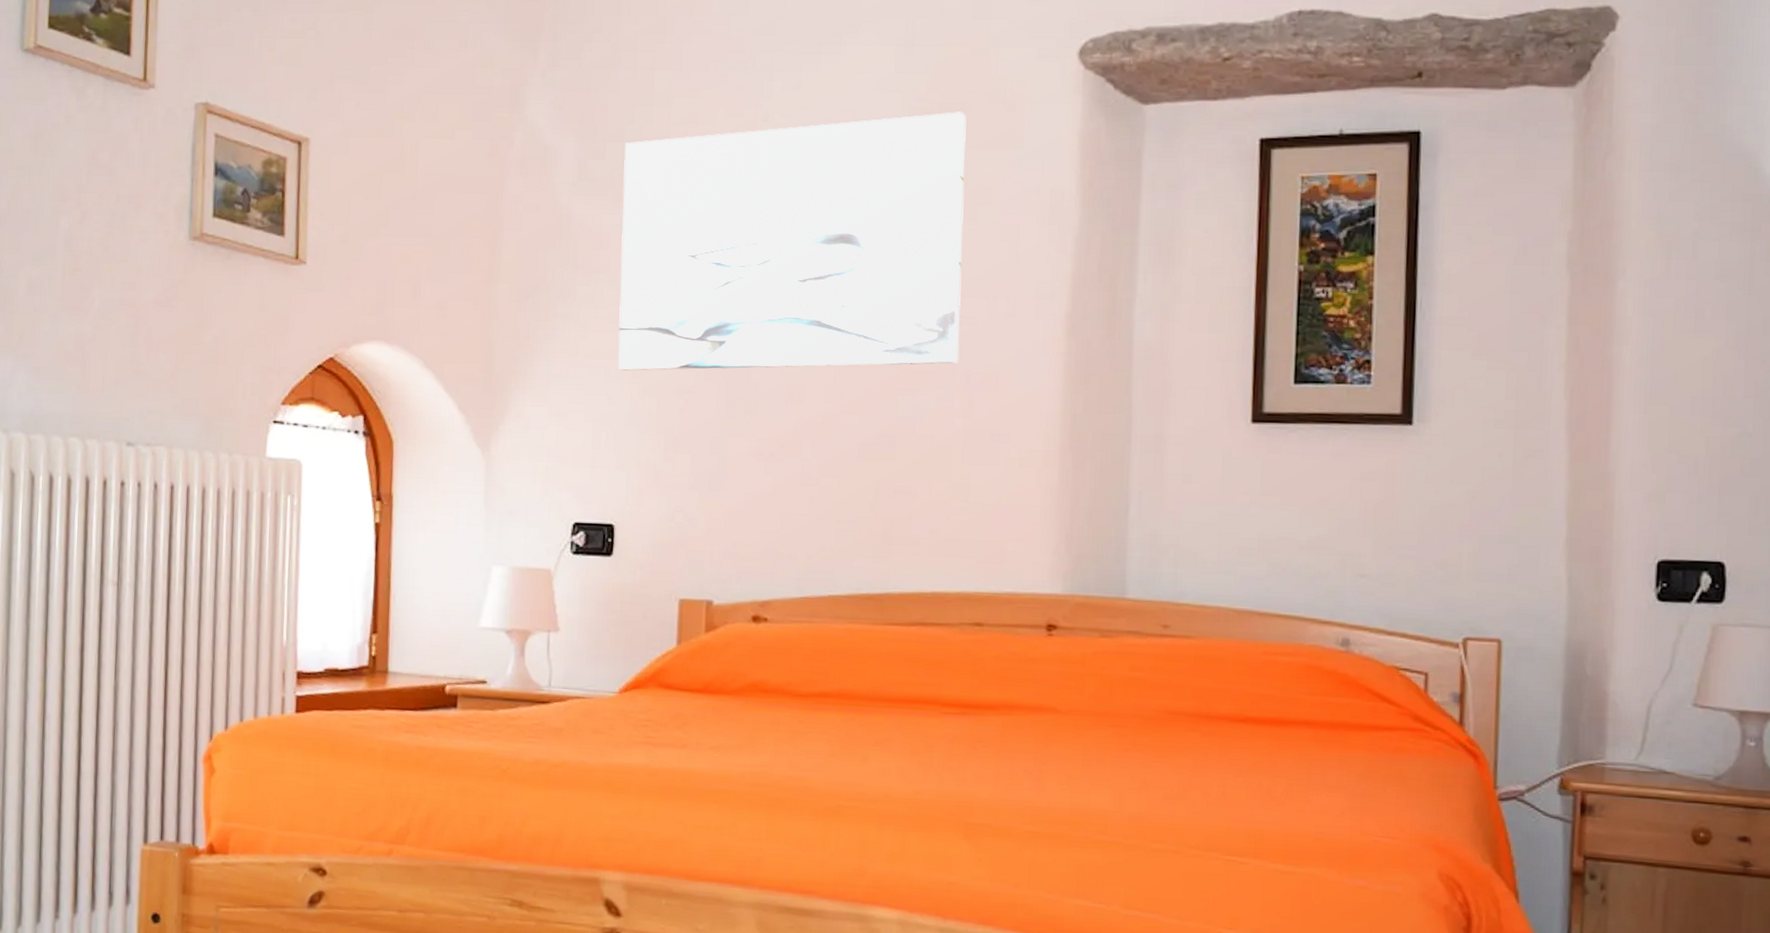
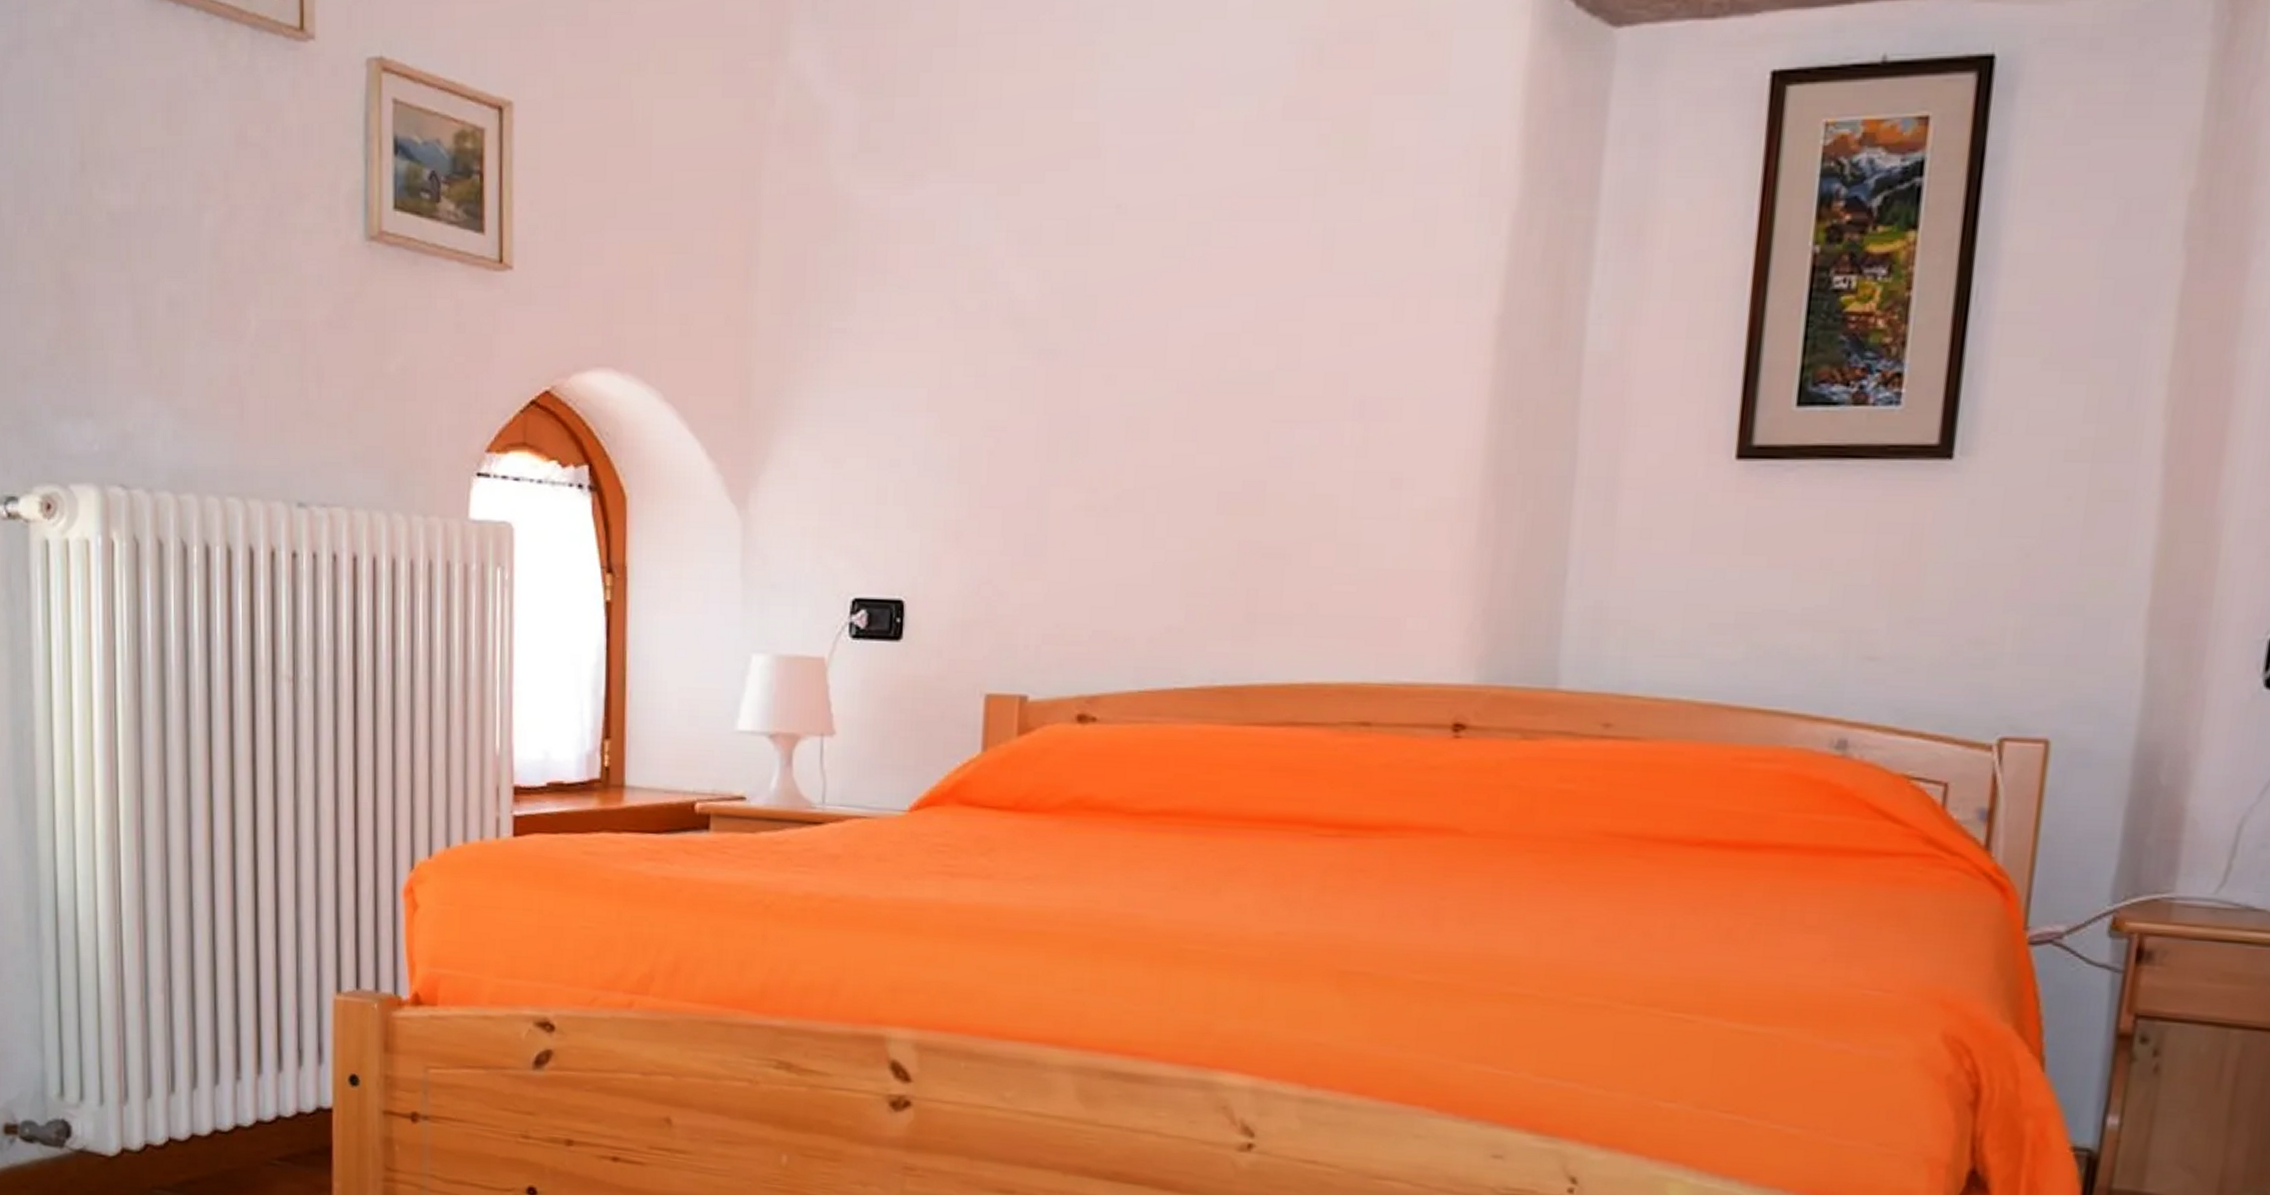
wall art: present [617,112,967,371] -> none [909,44,1374,402]

